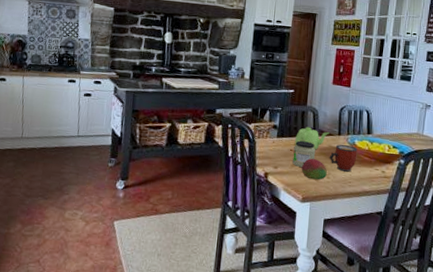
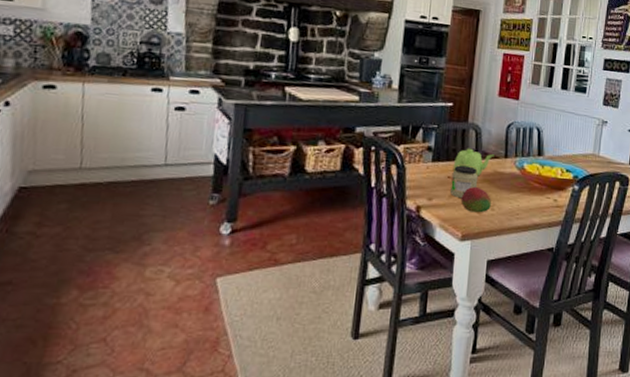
mug: present [329,144,358,172] -> none [494,168,527,202]

